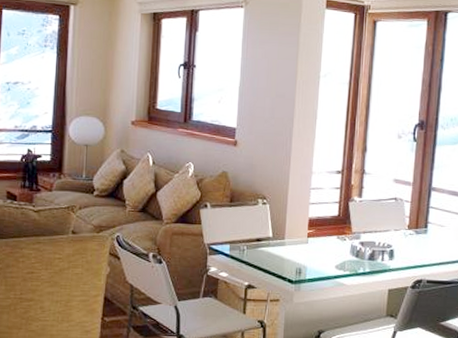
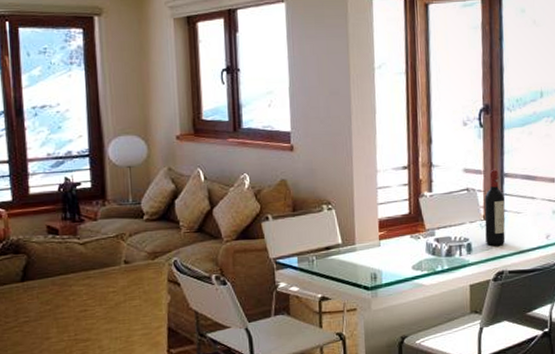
wine bottle: none [408,183,430,255] -> present [484,170,506,246]

